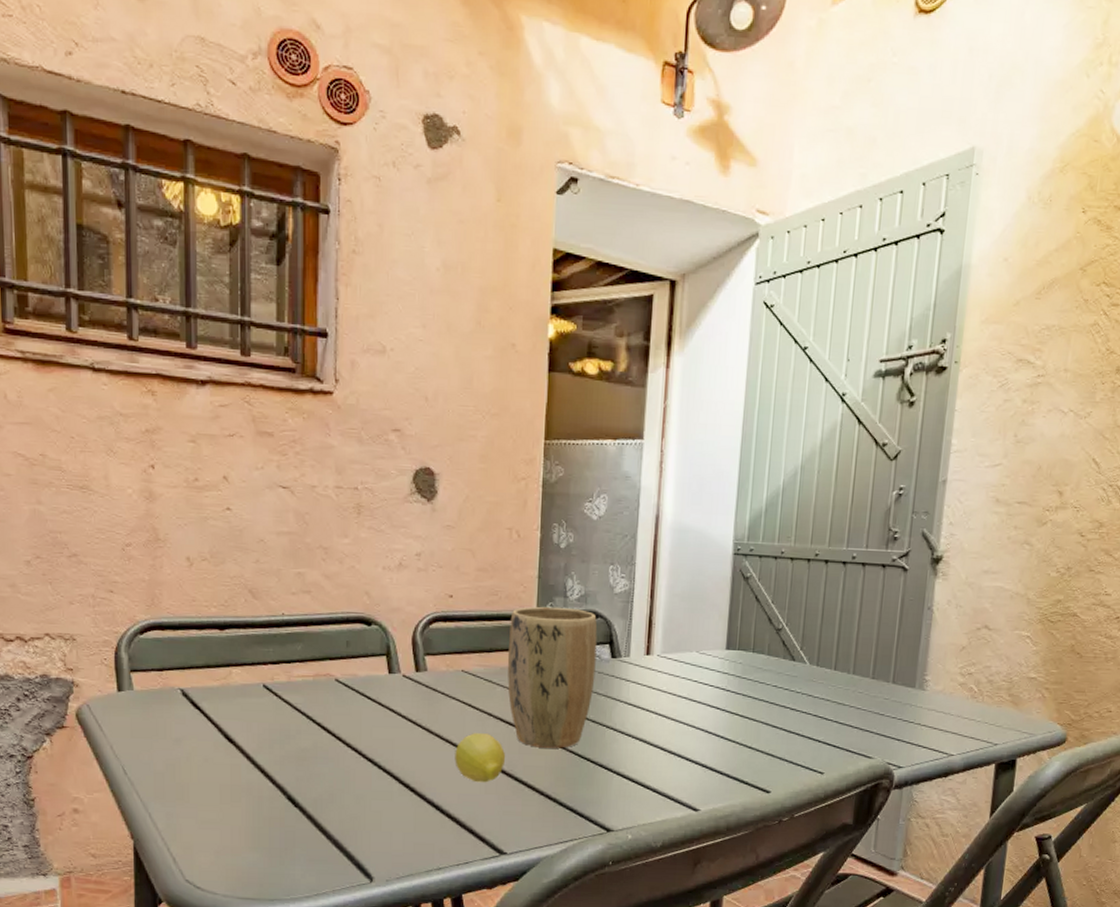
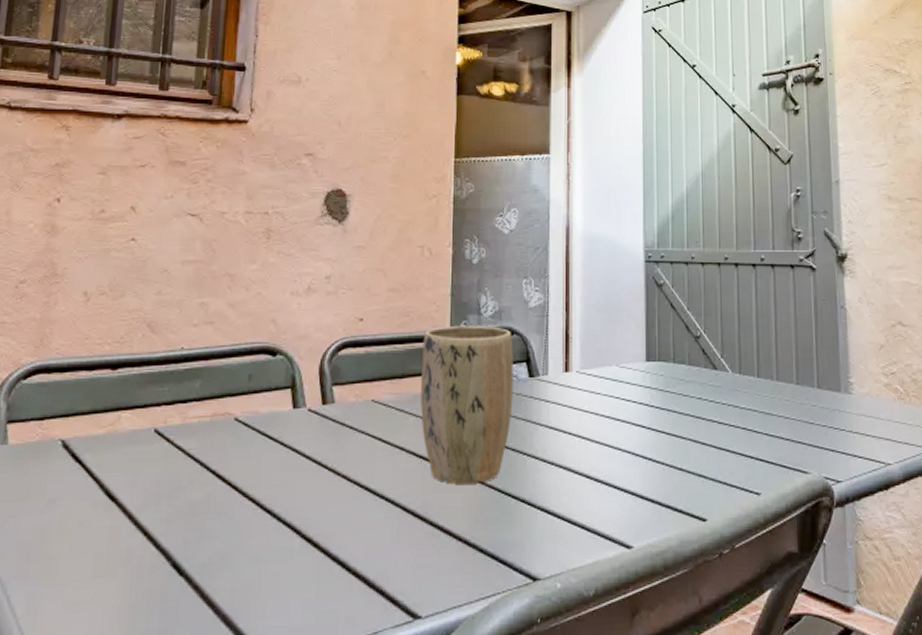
fruit: present [455,733,506,783] -> none [363,471,420,531]

